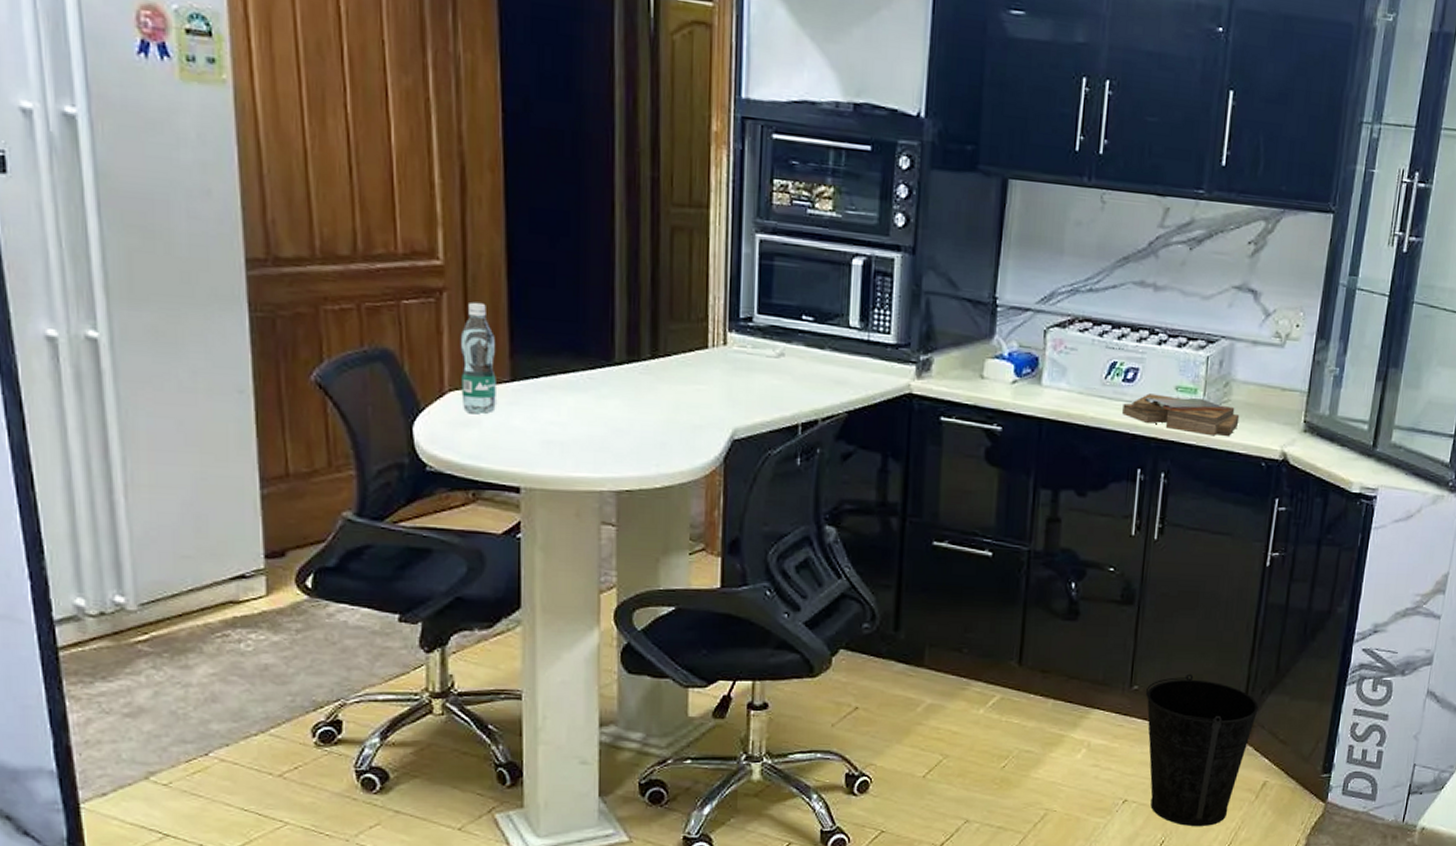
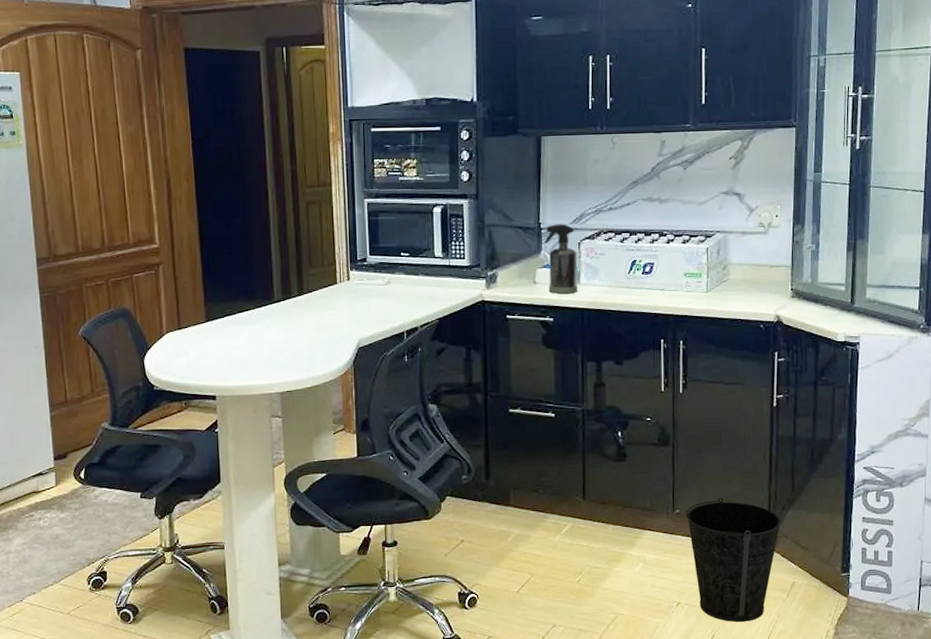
bottle: present [460,302,496,415] -> none [172,270,197,347]
spray bottle: none [999,301,1042,397] -> present [545,224,578,294]
clipboard: present [1122,393,1240,437] -> none [644,281,738,309]

